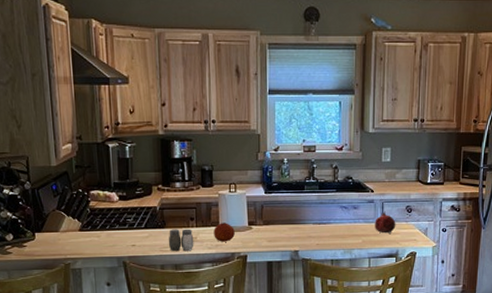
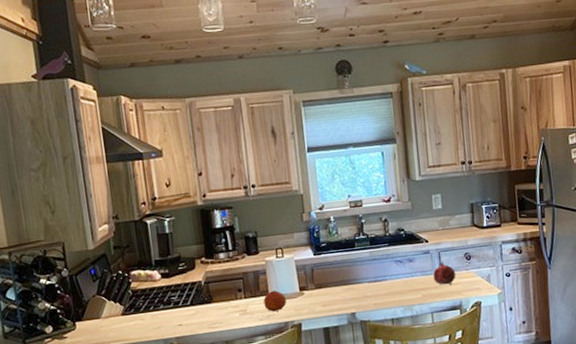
salt and pepper shaker: present [168,229,194,252] -> none [216,301,245,327]

